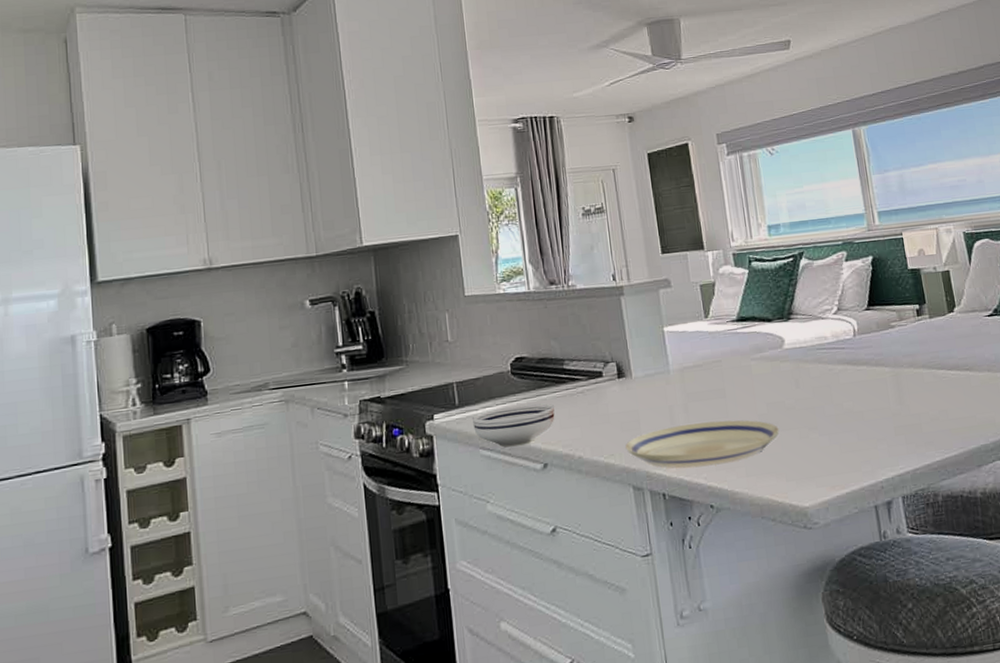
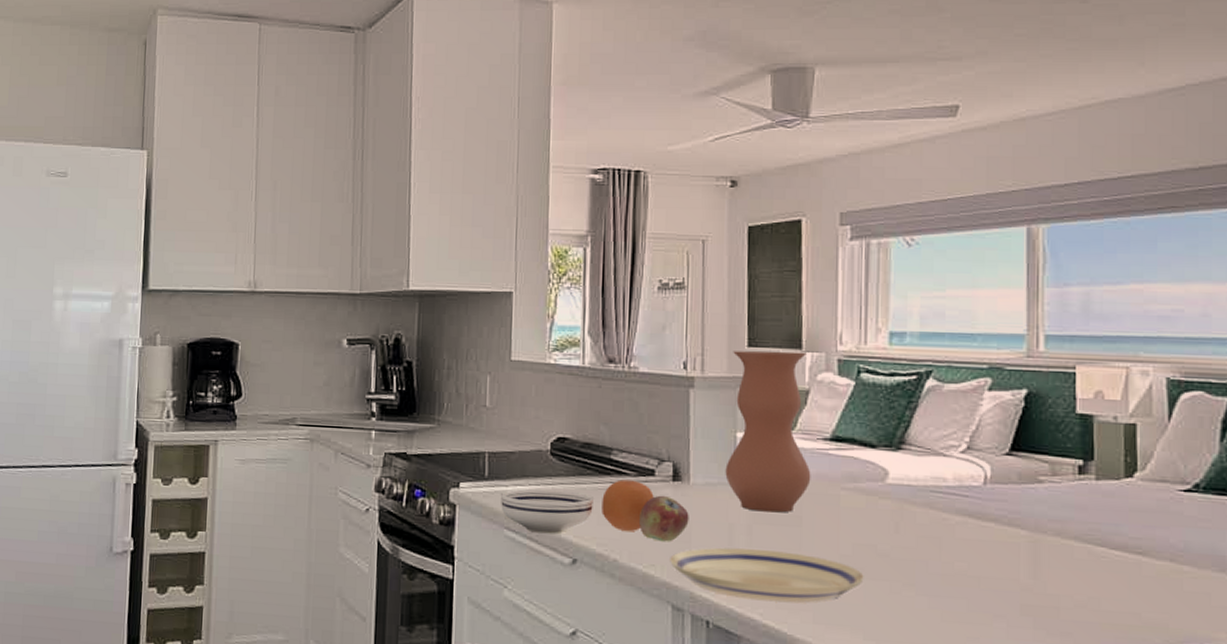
fruit: none [561,384,605,430] -> present [602,479,654,531]
fruit: none [594,392,637,433] -> present [638,495,689,542]
vase: none [651,252,727,392] -> present [725,351,811,513]

